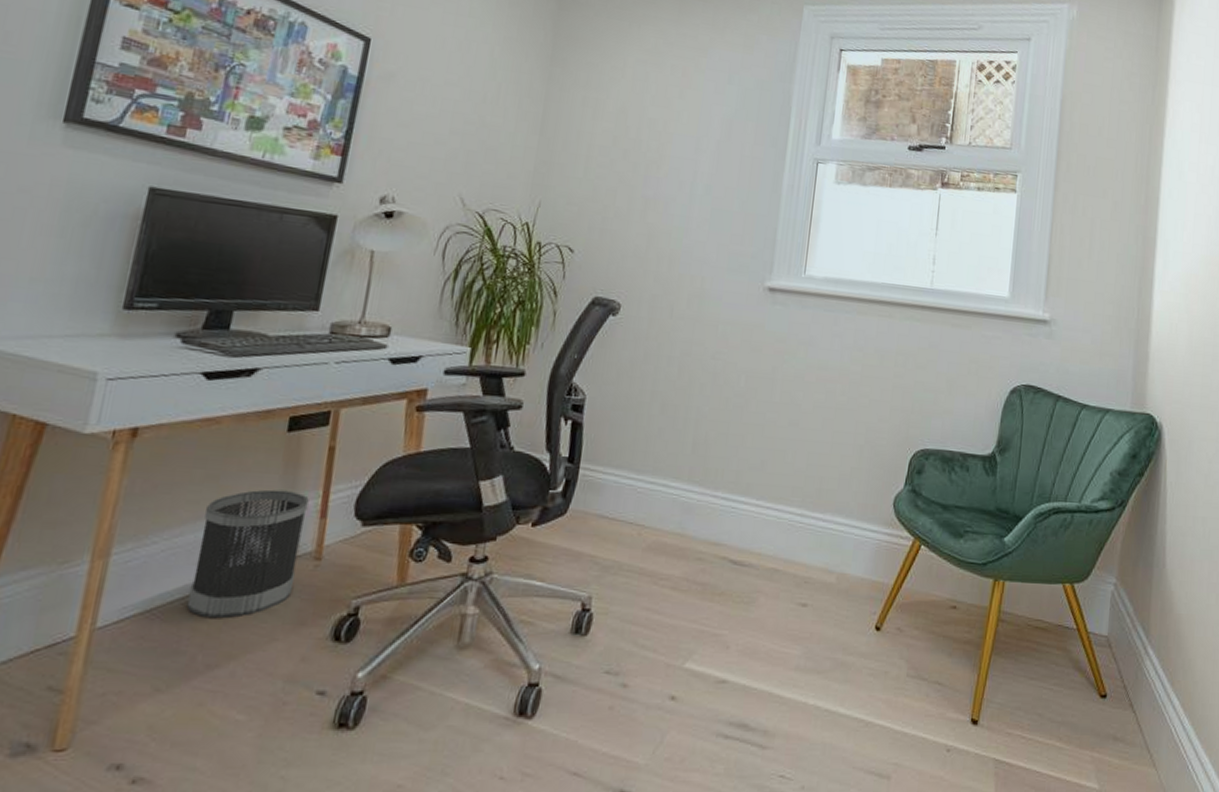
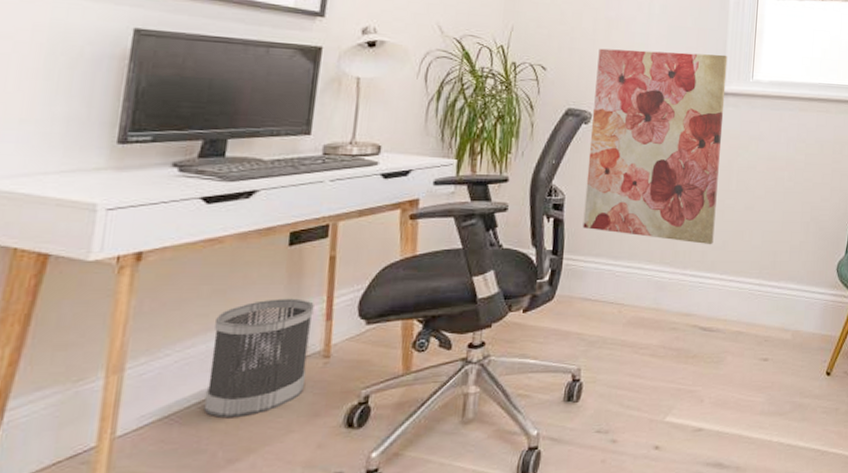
wall art: none [603,230,778,465] -> present [582,48,728,245]

